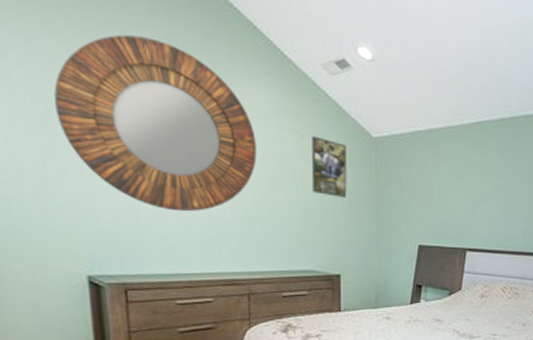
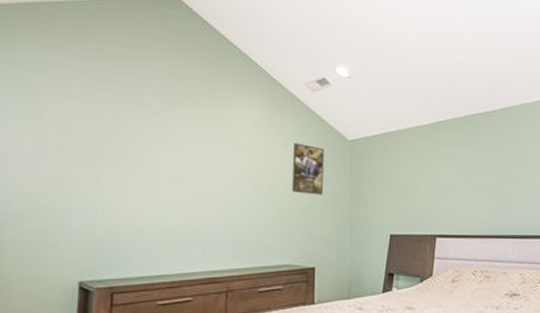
home mirror: present [54,34,257,212] -> none [75,73,244,217]

